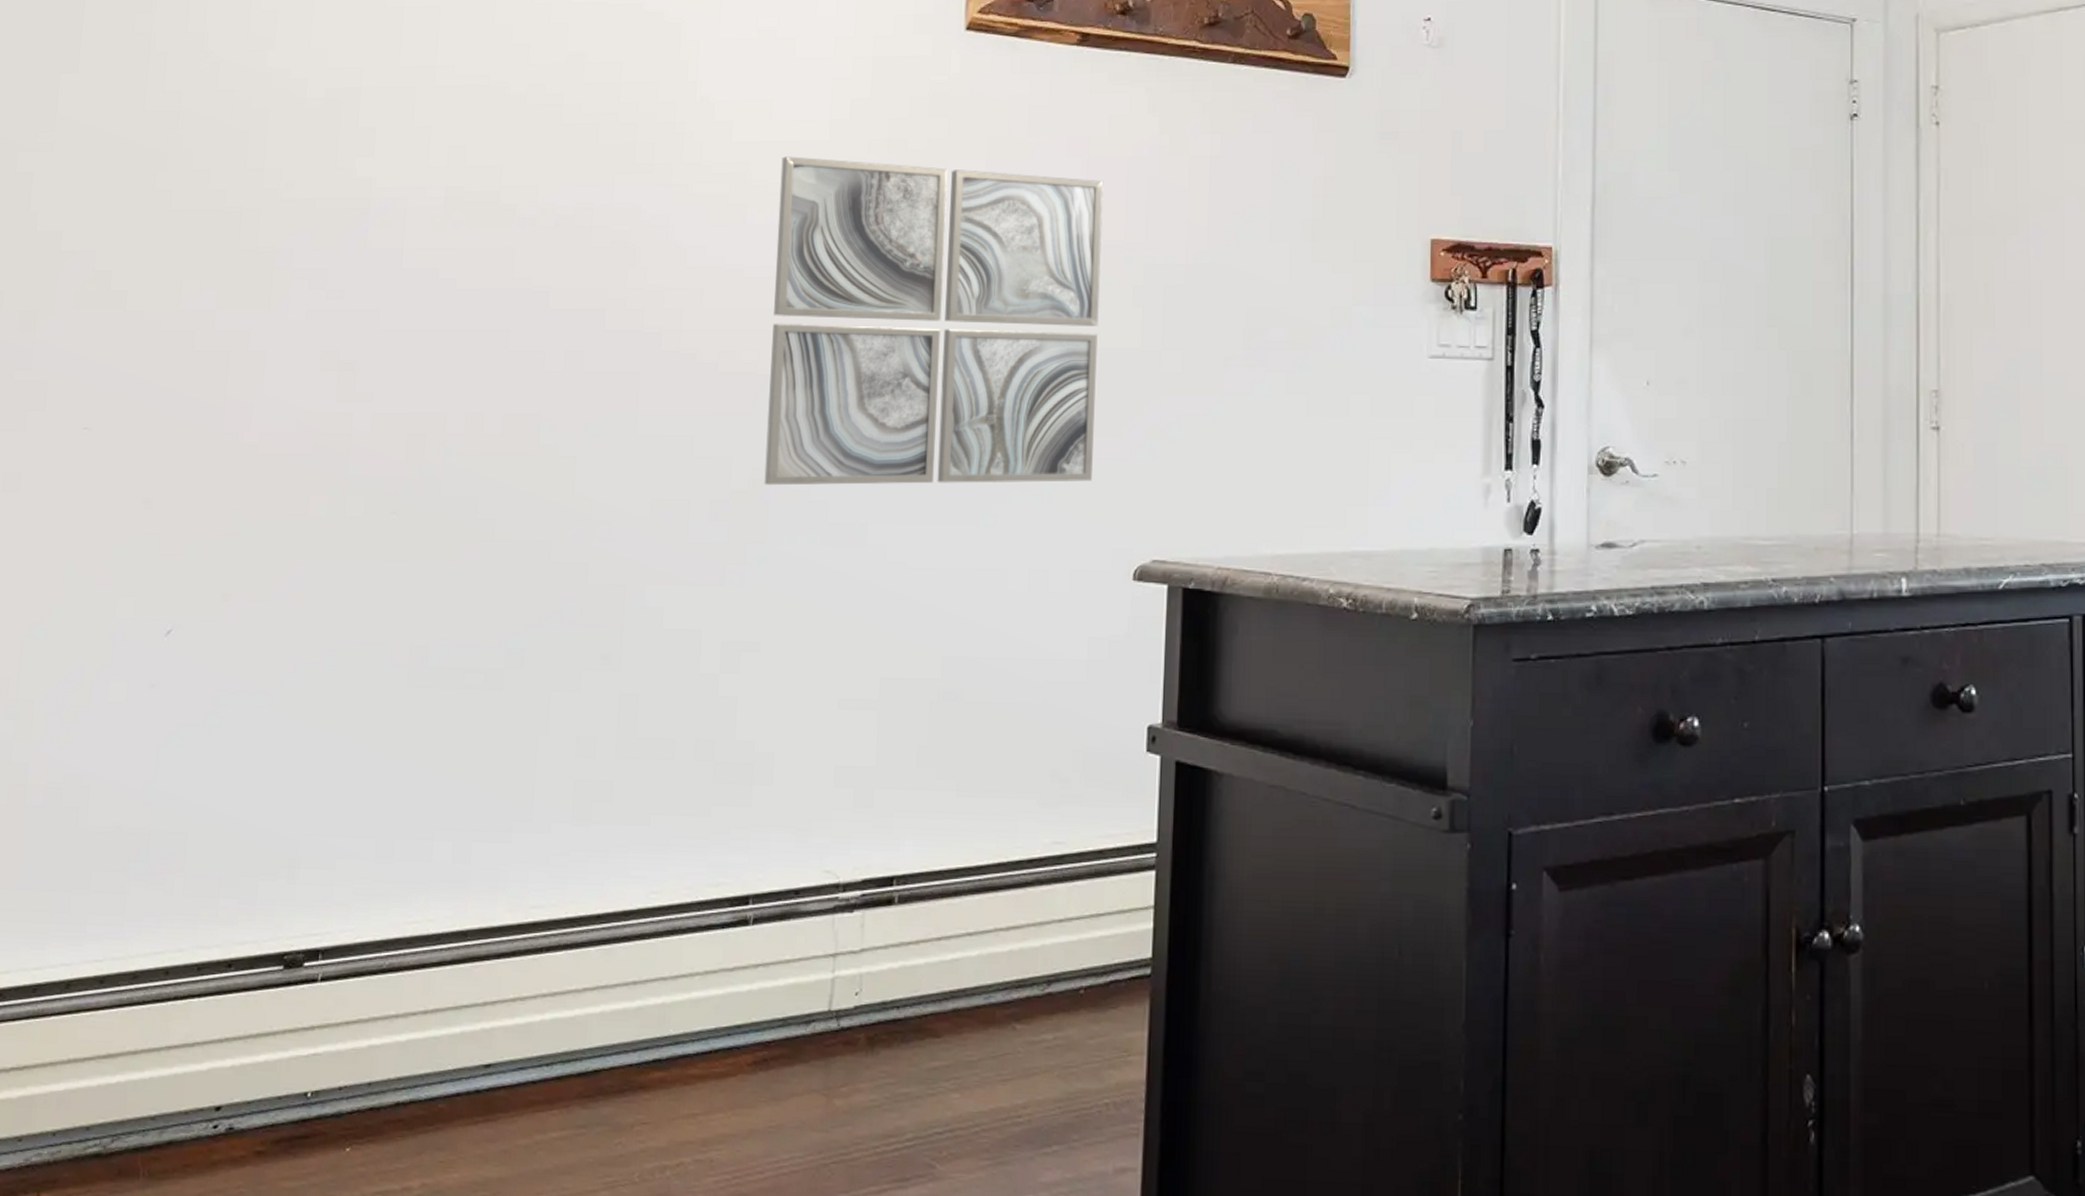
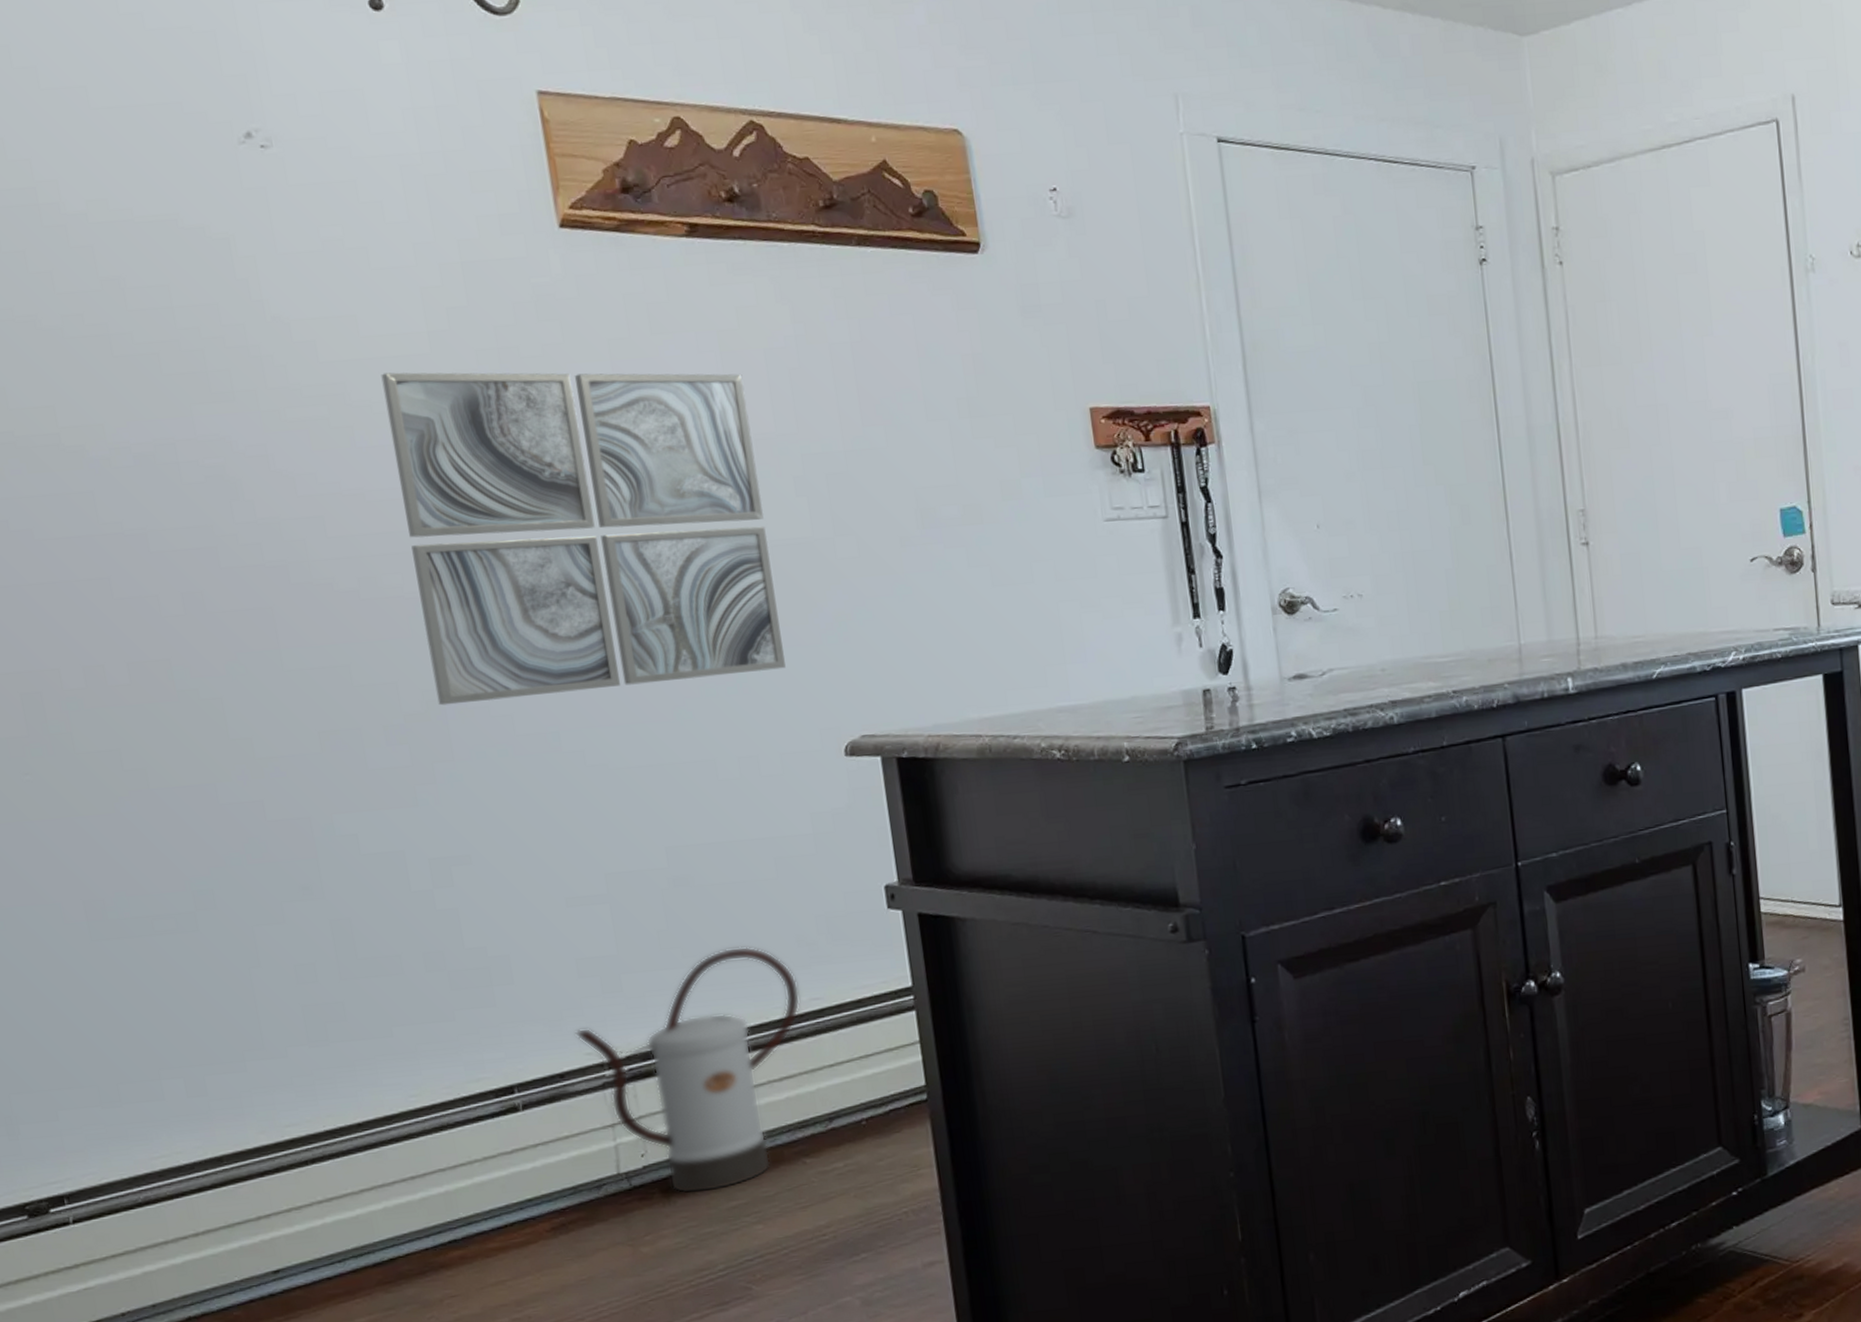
watering can: none [819,774,1044,1046] -> present [575,946,801,1194]

